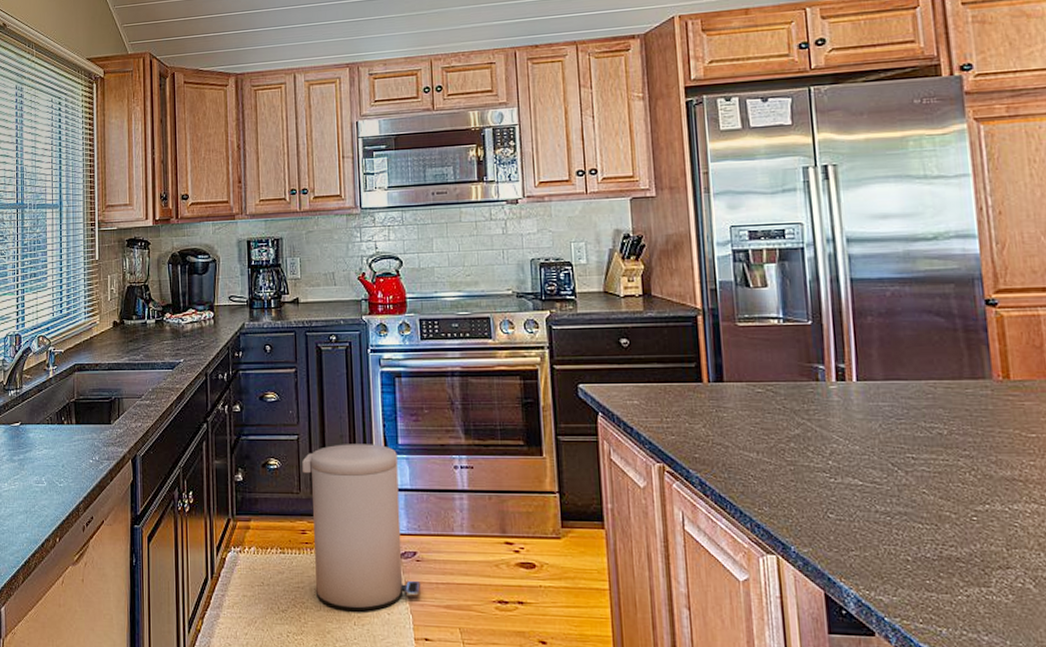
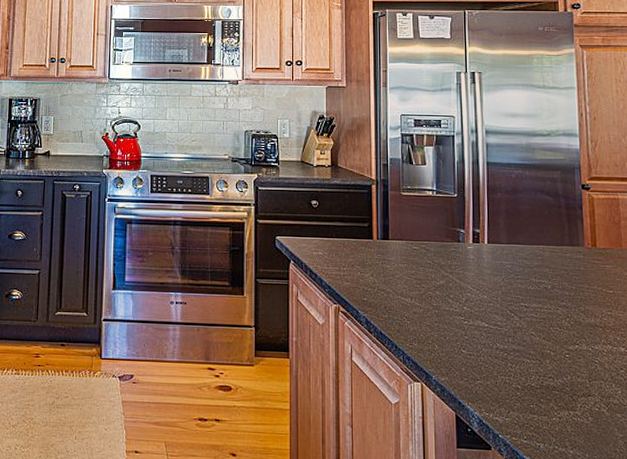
pedal bin: present [302,444,421,612] -> none [41,279,135,428]

